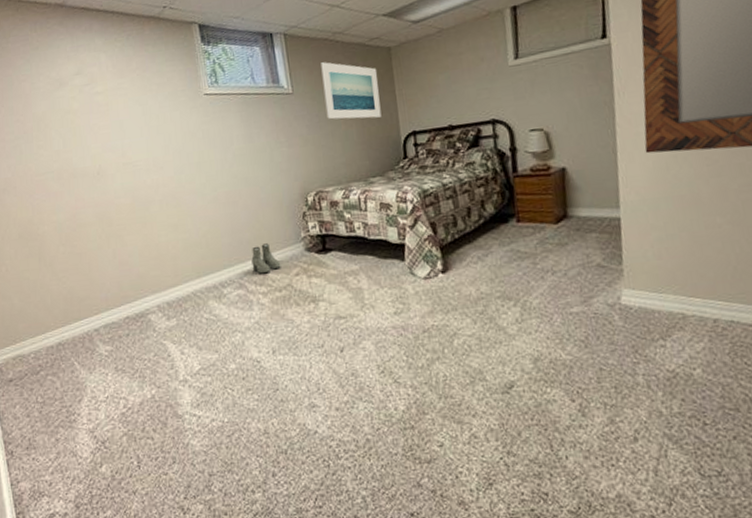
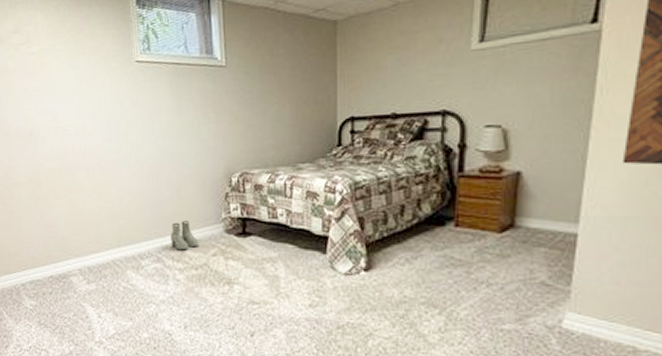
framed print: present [321,62,382,120] -> none [259,33,319,99]

